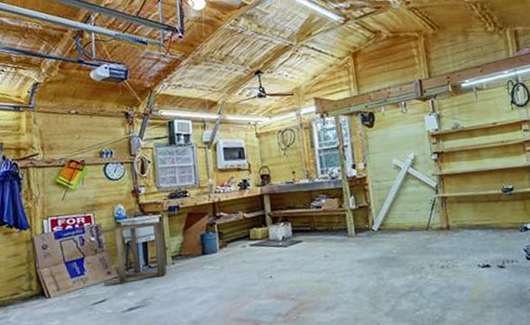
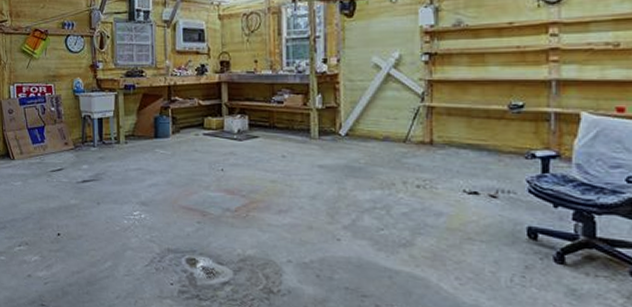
sawhorse: present [100,221,167,286] -> none [59,98,119,156]

